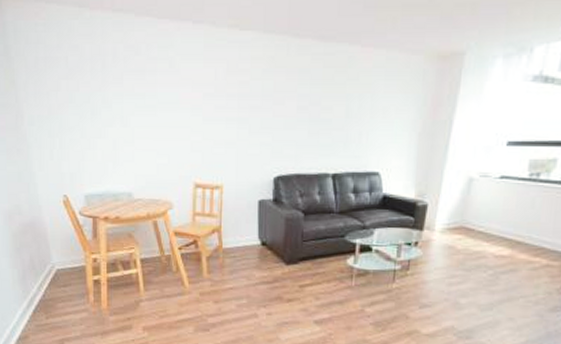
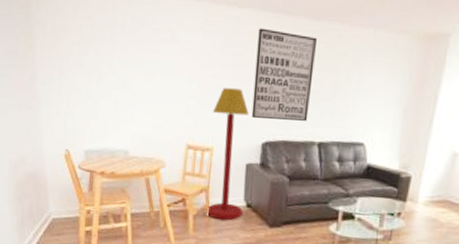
floor lamp: none [219,120,258,261] -> present [206,88,249,221]
wall art: none [261,53,327,152] -> present [251,28,318,121]

